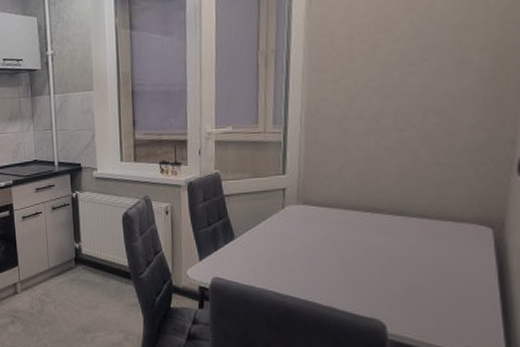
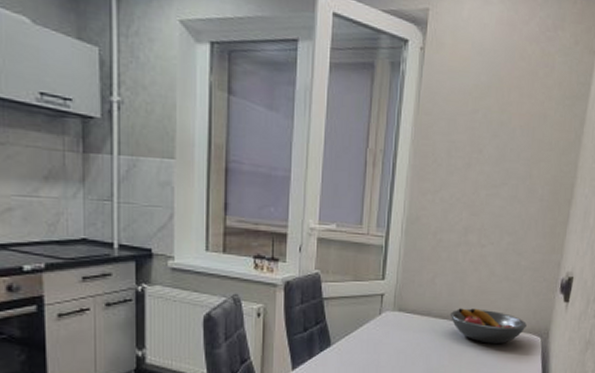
fruit bowl: none [363,198,469,236] -> present [450,308,527,344]

